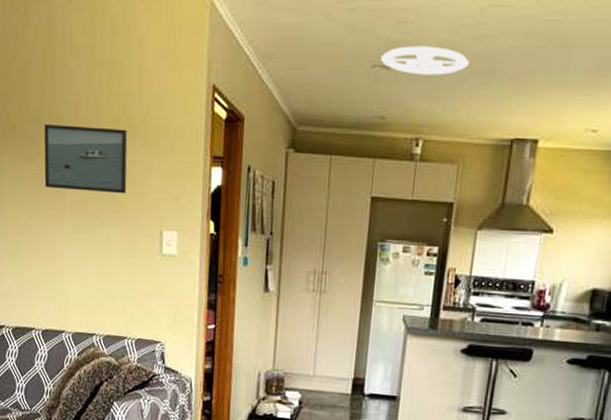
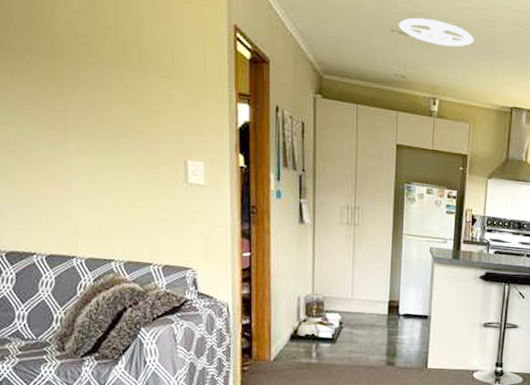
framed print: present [44,123,128,194] -> none [34,38,142,121]

